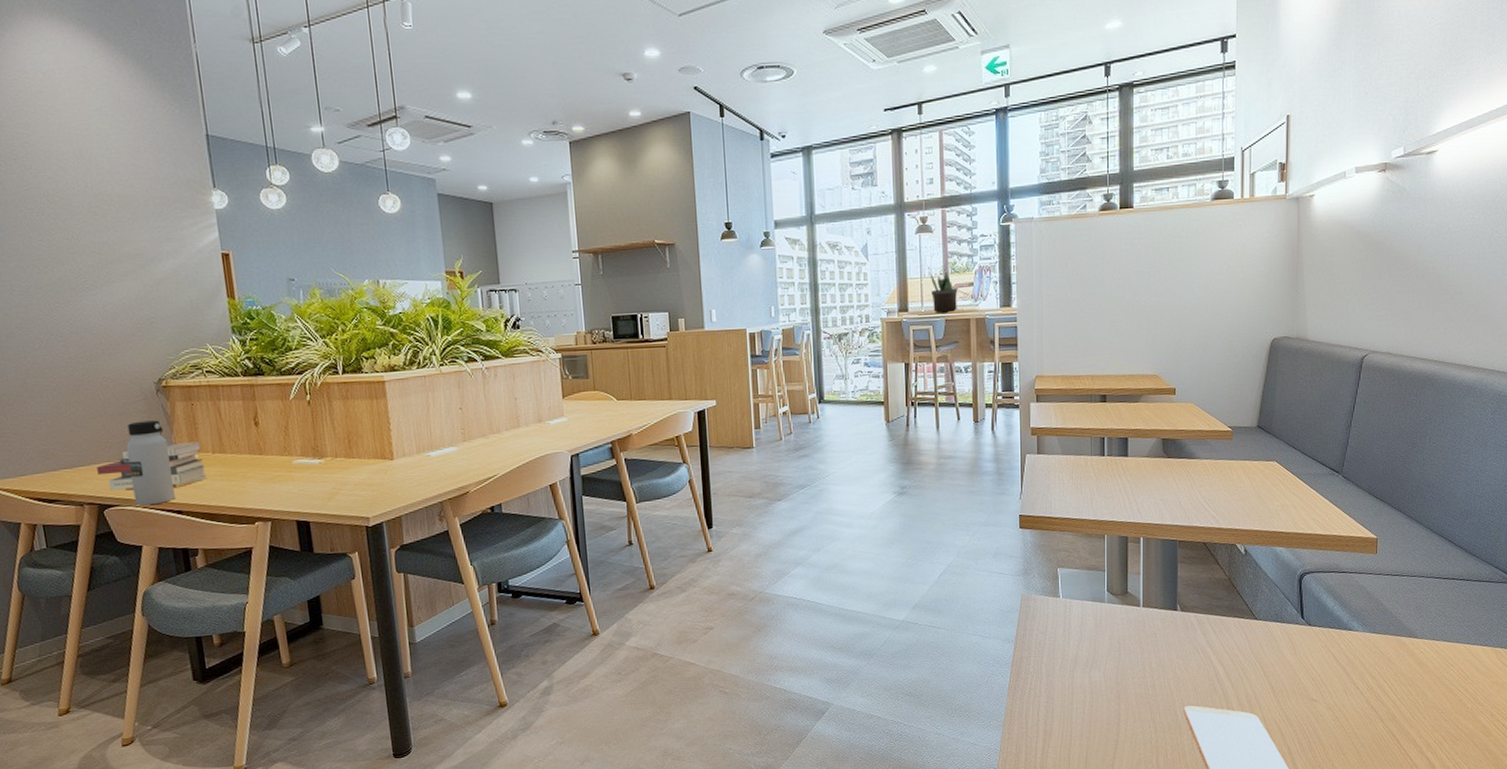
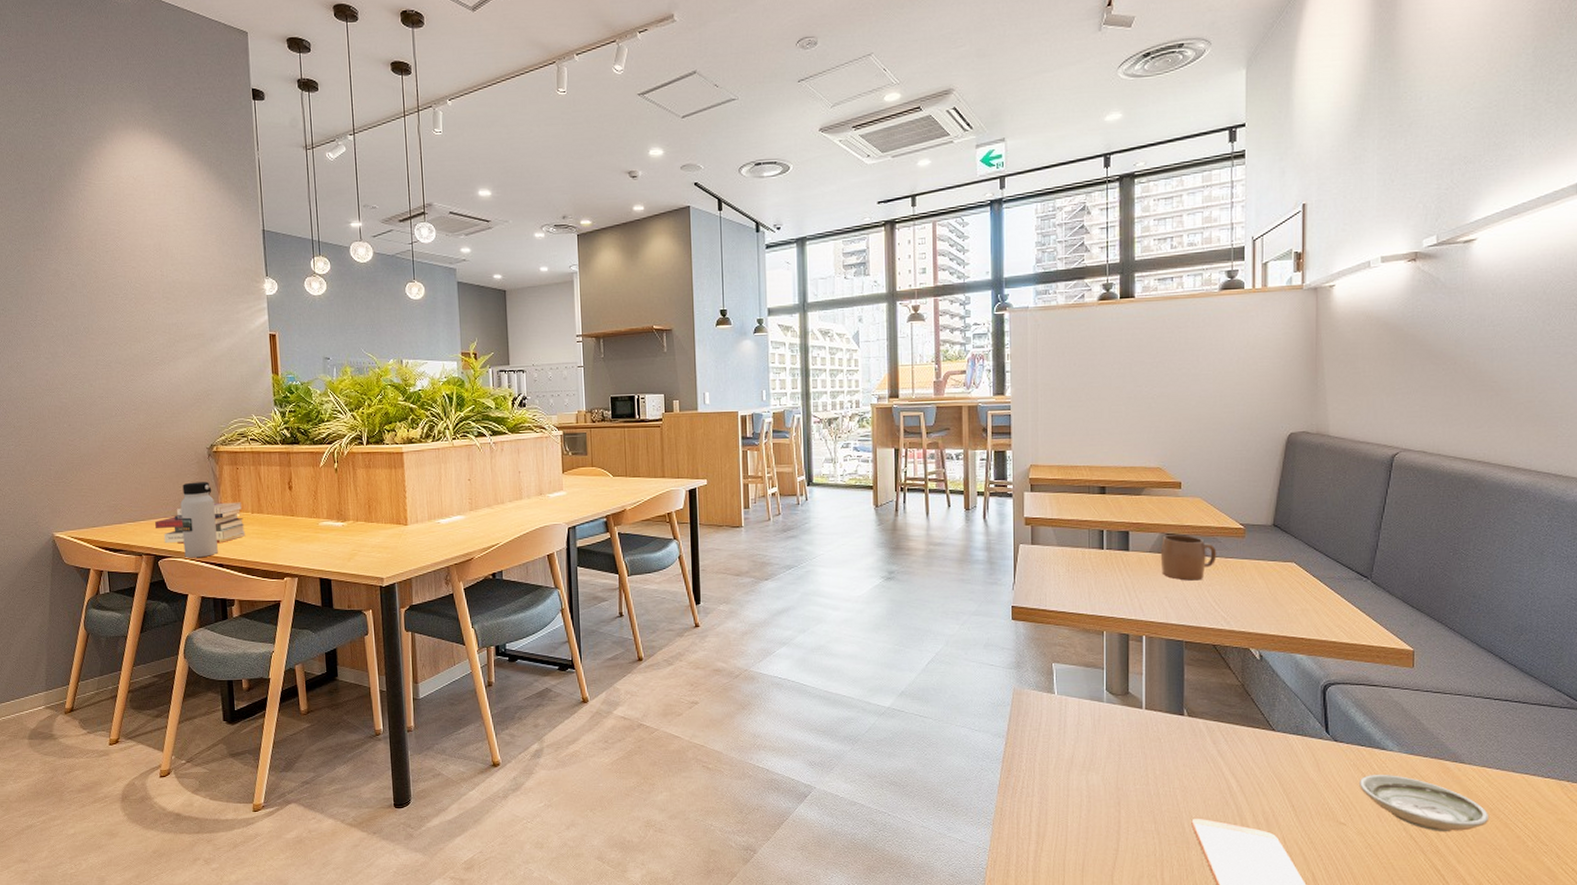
planter: present [929,272,958,313] -> none [921,359,950,400]
mug: none [1156,439,1208,483] -> present [1160,534,1217,581]
saucer: none [1328,652,1437,701] -> present [1358,774,1490,832]

